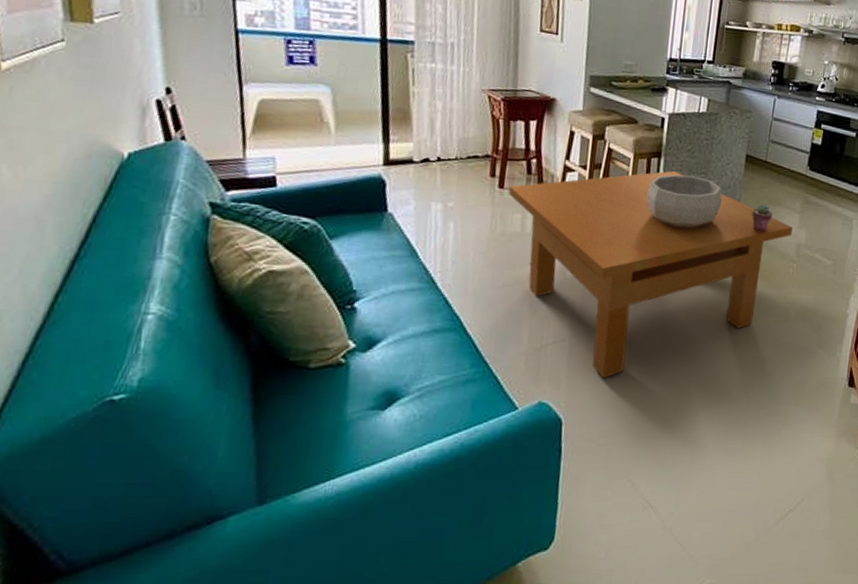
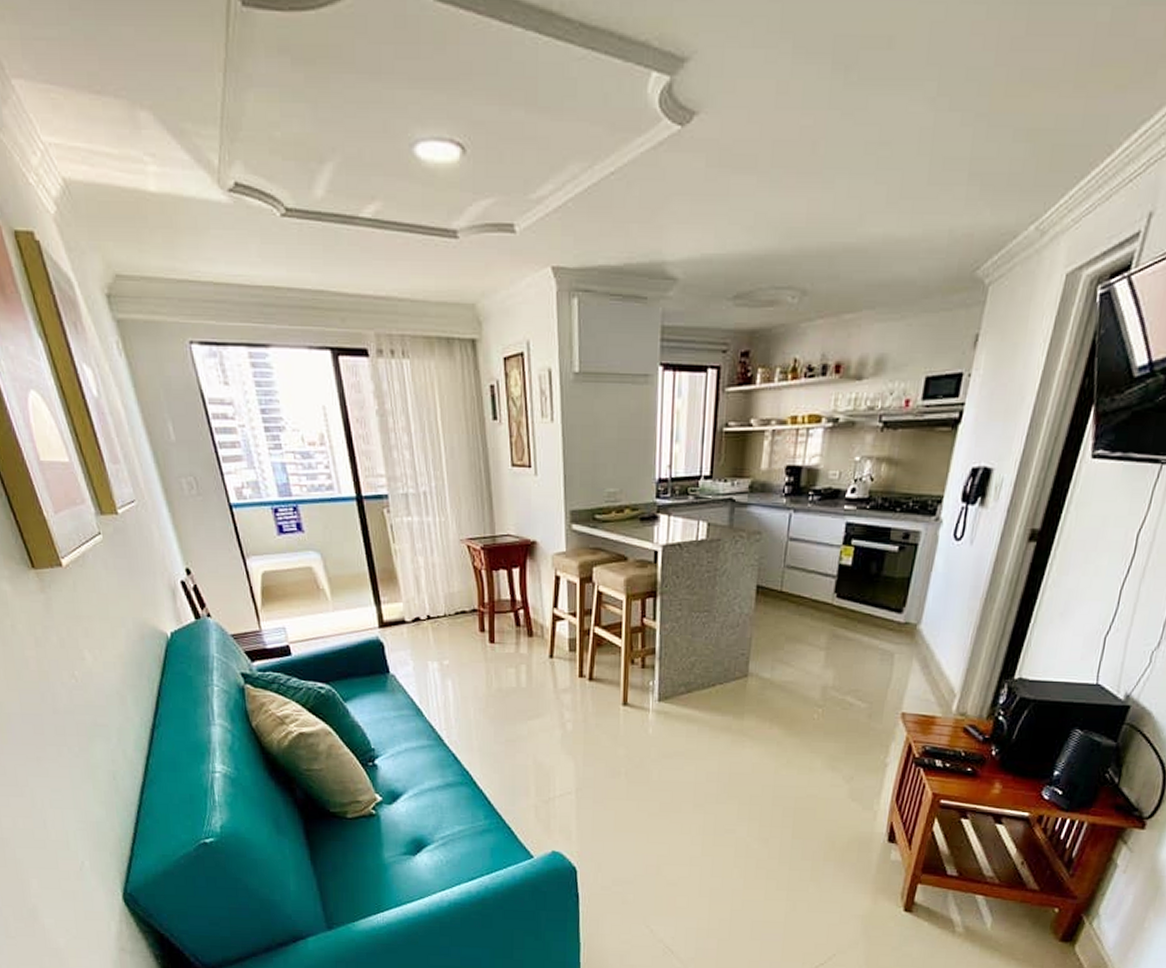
table: present [509,171,794,379] -> none [500,611,818,831]
decorative bowl: present [646,174,723,228] -> none [643,615,731,674]
potted succulent: present [752,203,773,232] -> none [766,641,791,673]

